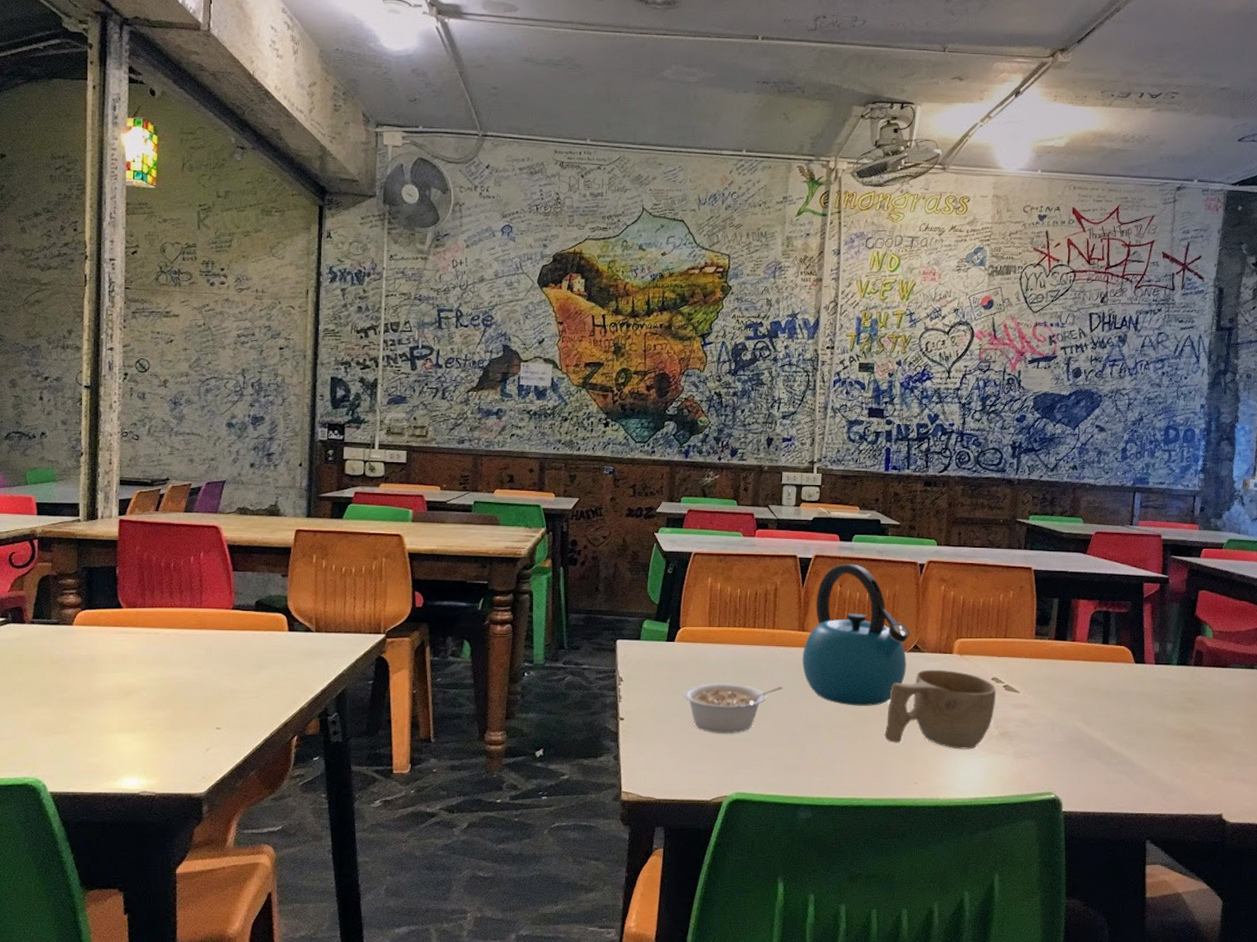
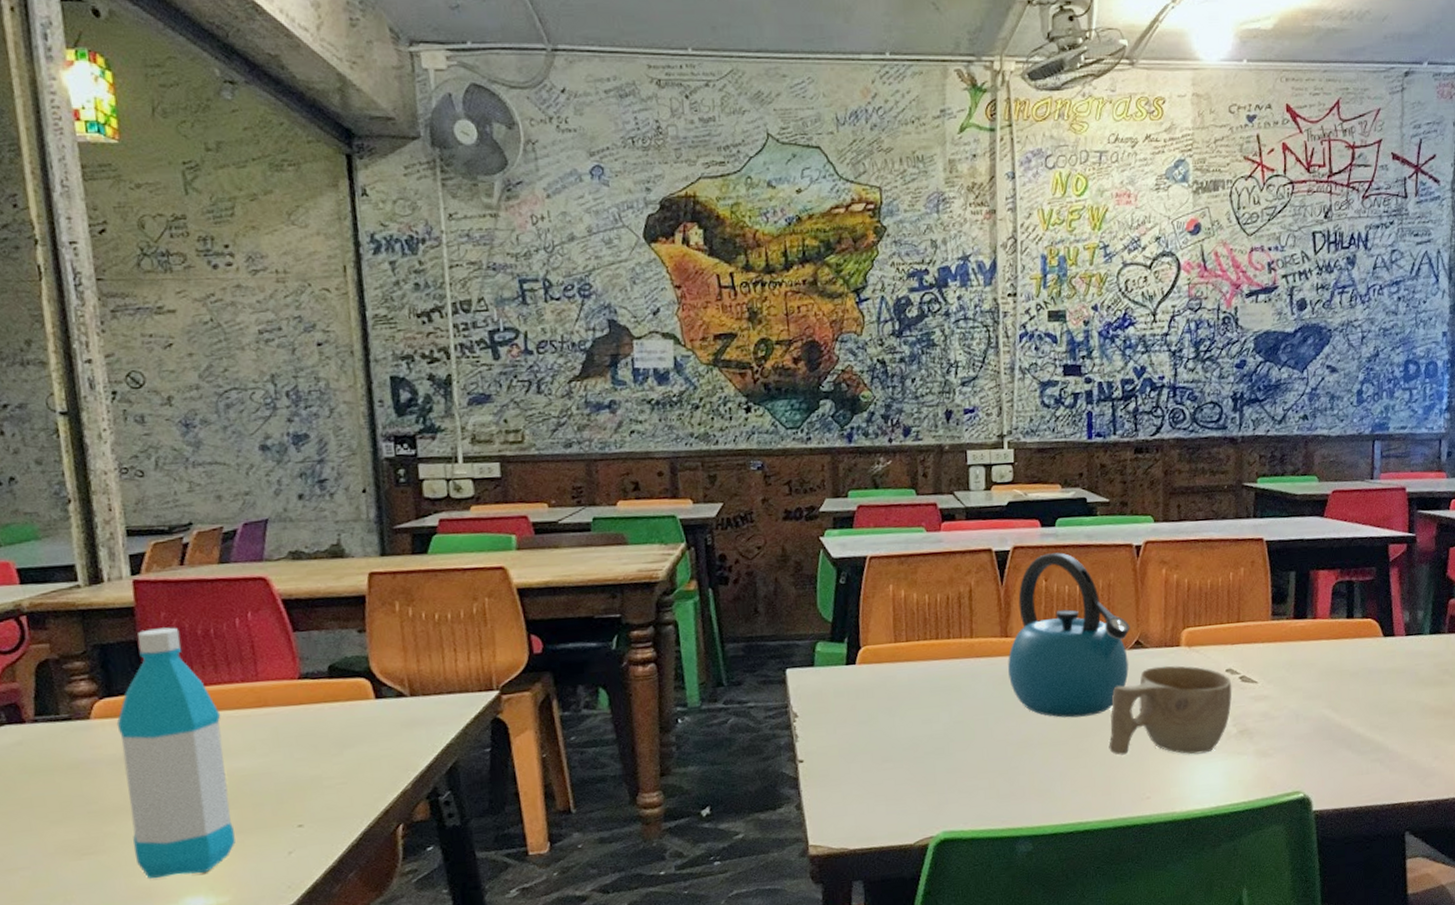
water bottle: none [90,559,170,759] -> present [116,627,235,878]
legume: present [683,683,783,733] -> none [871,703,989,766]

